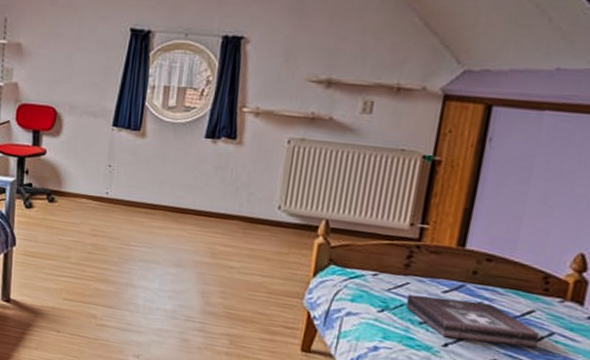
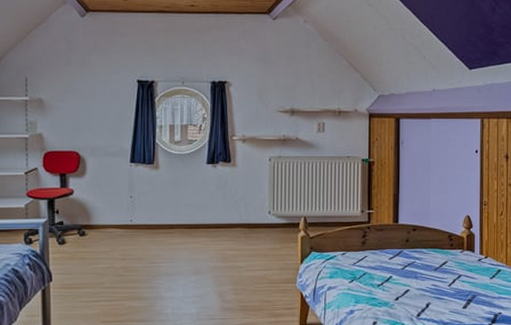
first aid kit: present [405,294,539,348] -> none [367,262,452,293]

